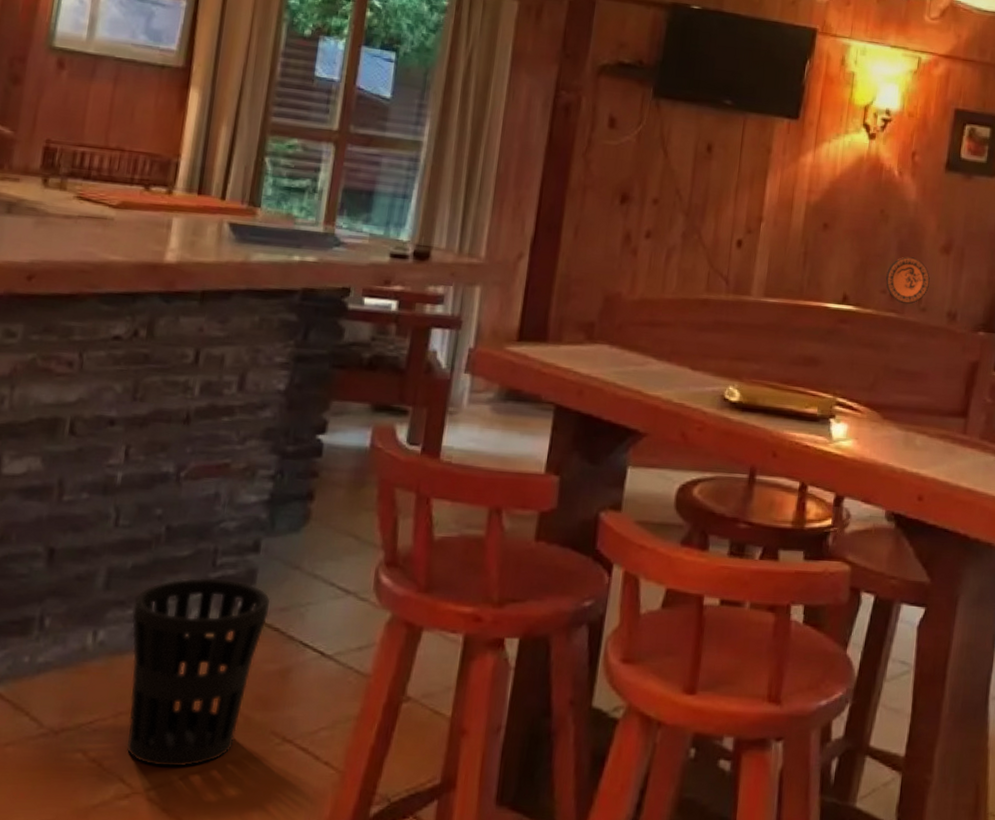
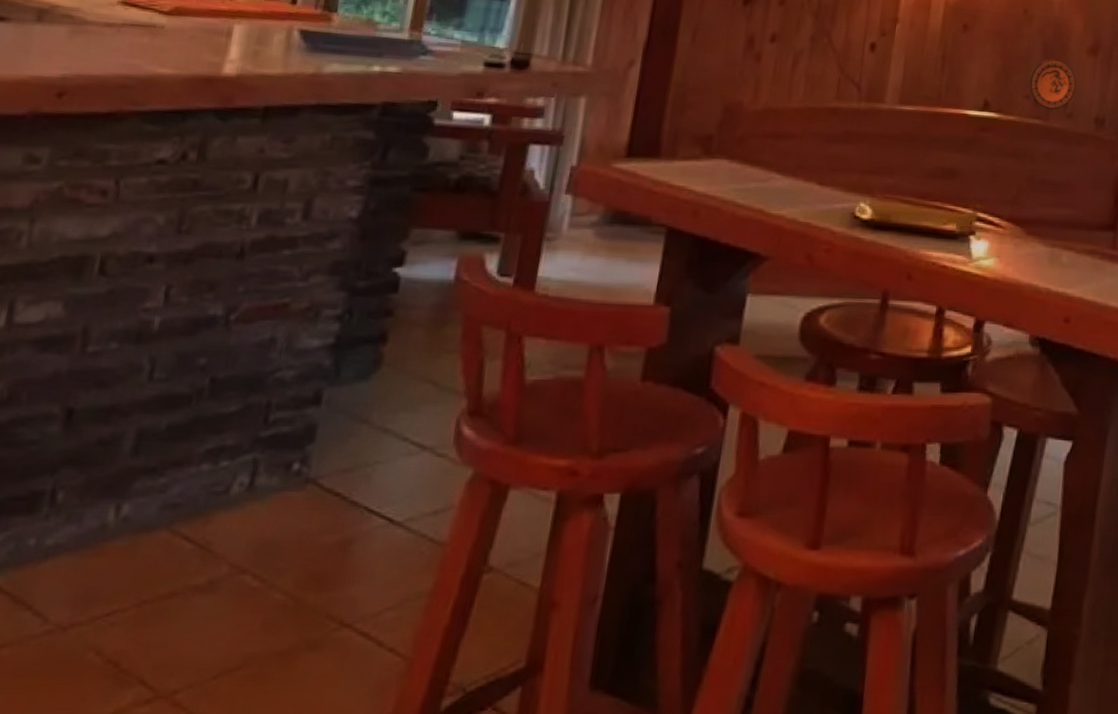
wastebasket: present [126,577,271,767] -> none [149,437,332,663]

